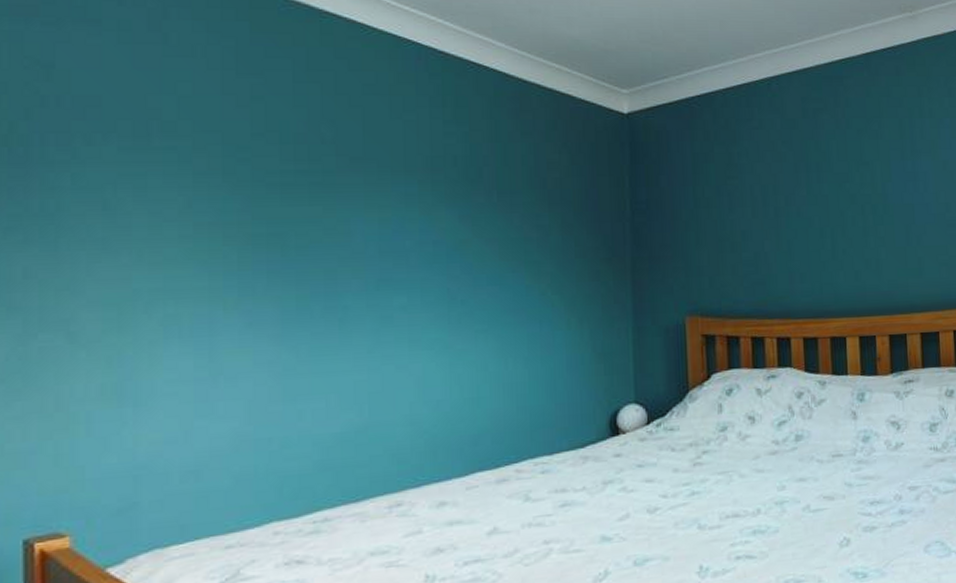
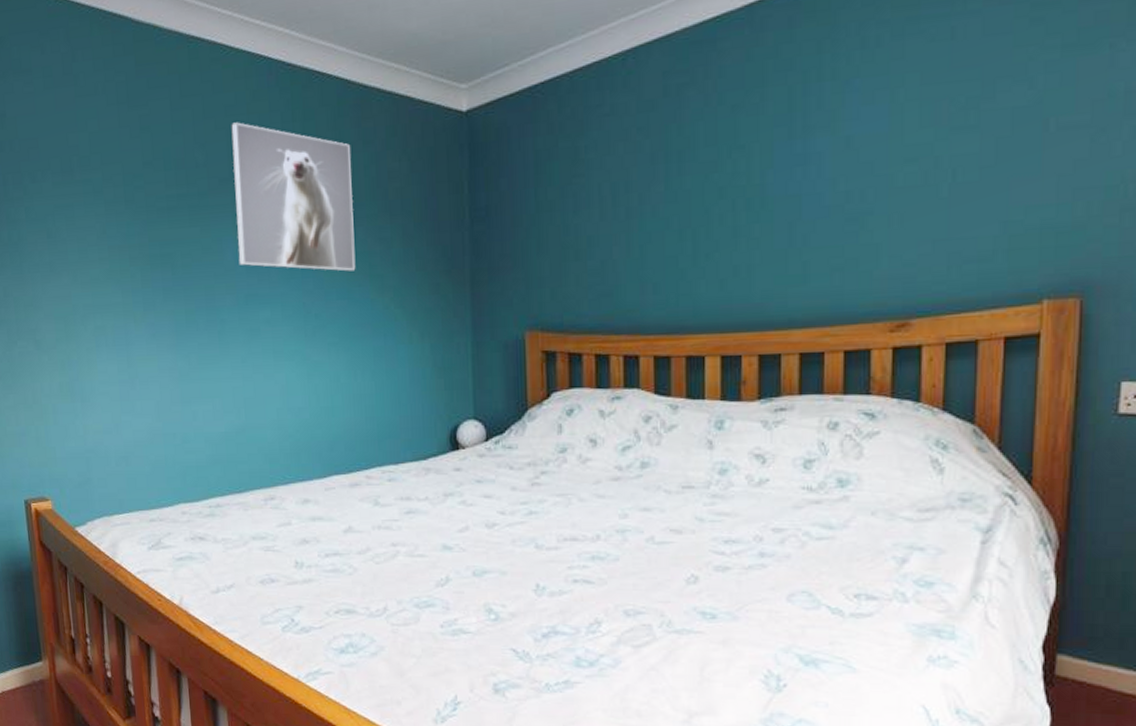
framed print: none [369,102,510,257] -> present [231,122,356,272]

